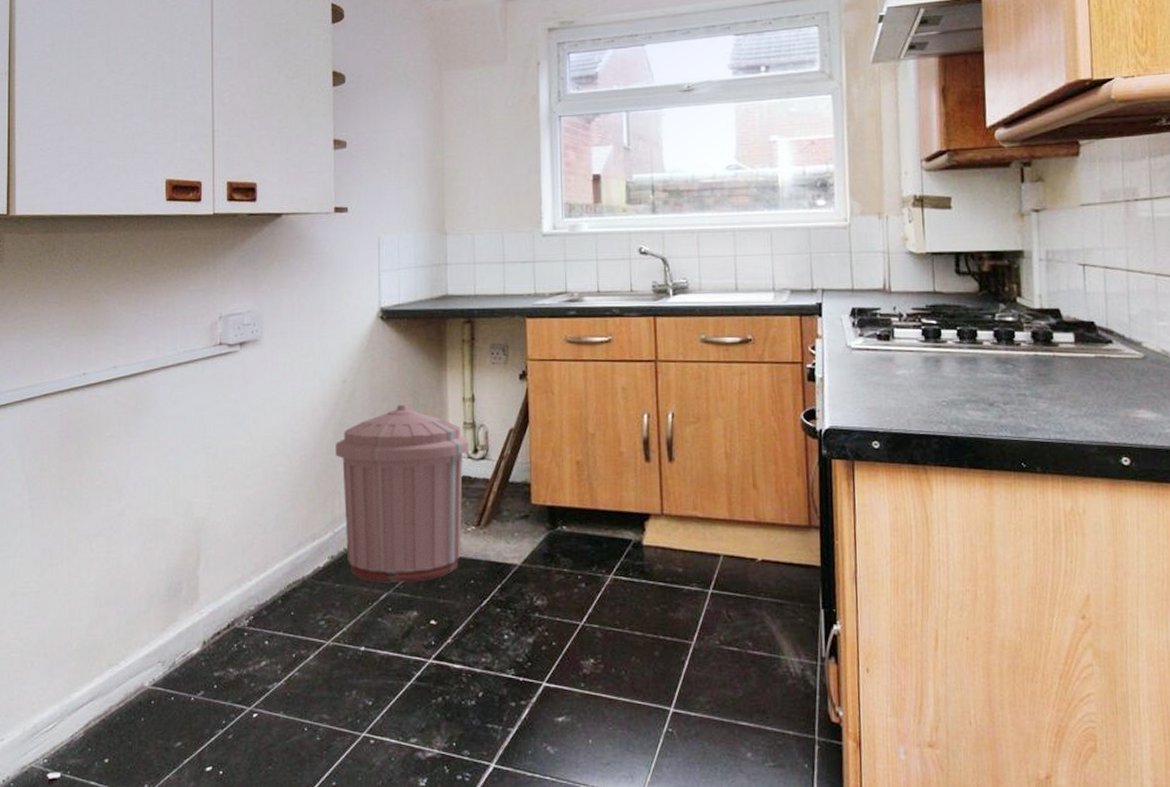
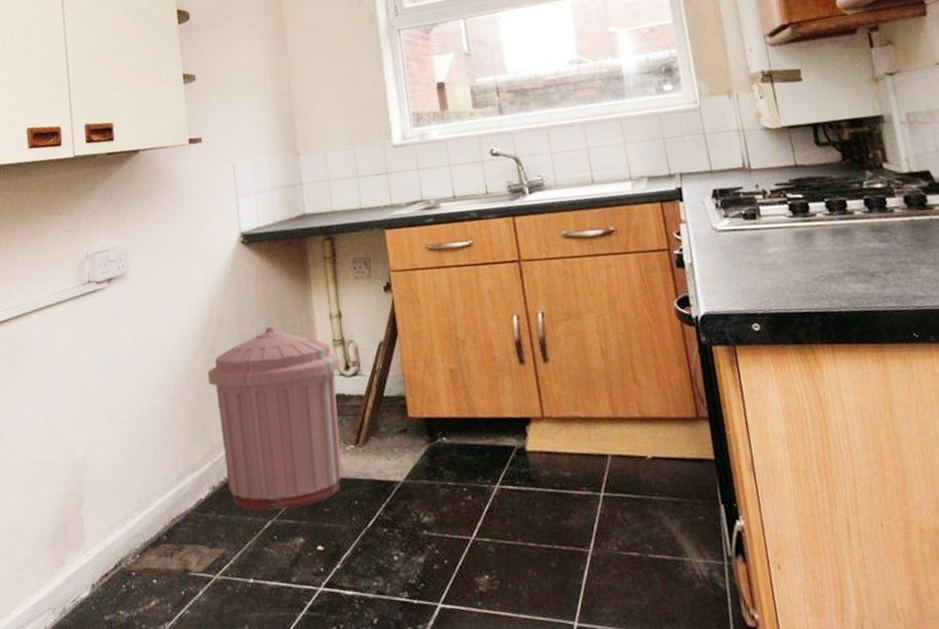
bag: none [232,607,341,639] -> present [120,543,227,577]

